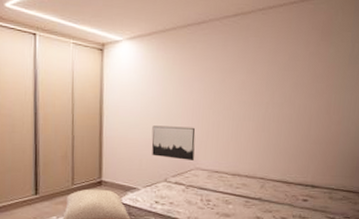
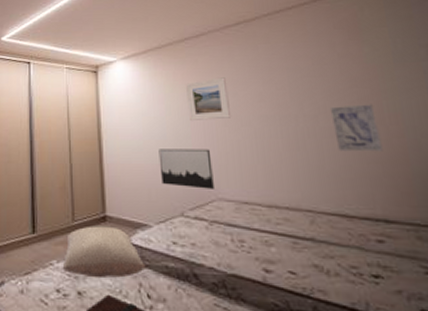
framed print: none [181,65,218,103] -> present [186,77,232,122]
wall art: none [292,96,326,135] -> present [329,104,383,152]

